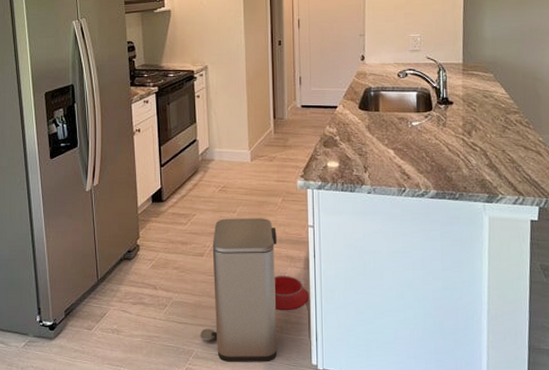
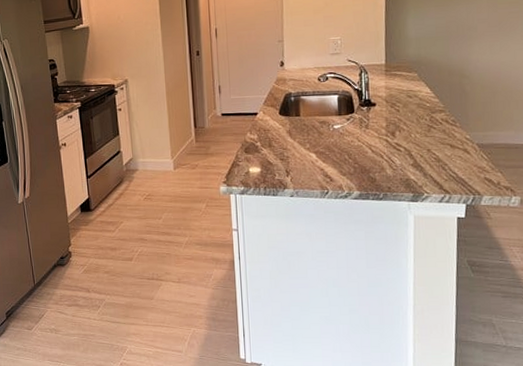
pedal bin: present [200,218,278,362] -> none [132,223,207,357]
pet bowl: present [274,276,309,310] -> none [201,277,235,309]

